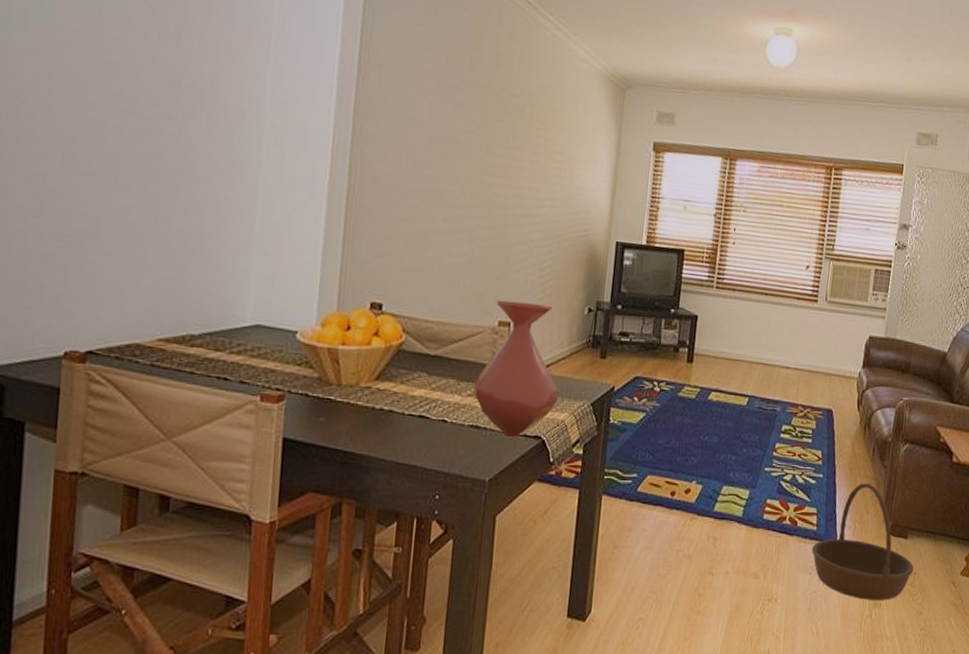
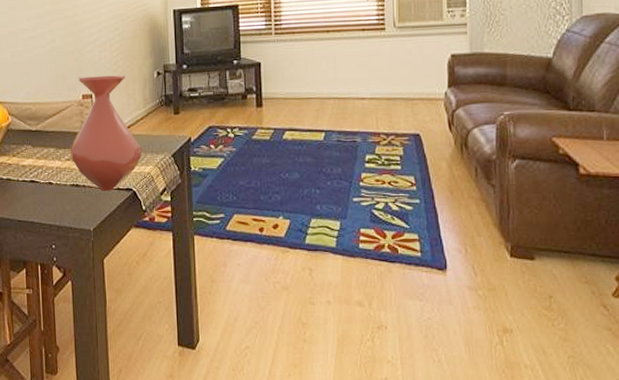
basket: present [811,483,914,600] -> none [418,205,549,326]

